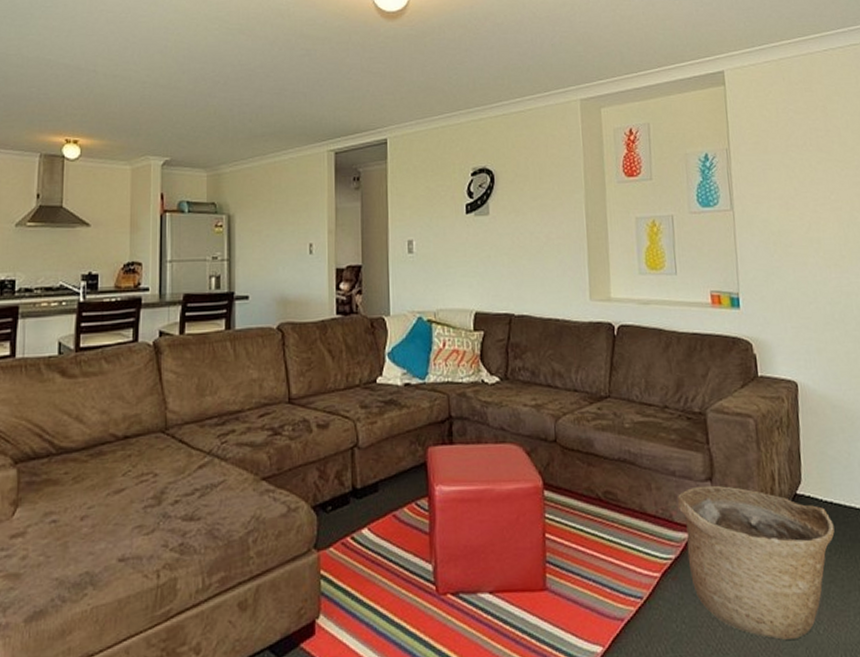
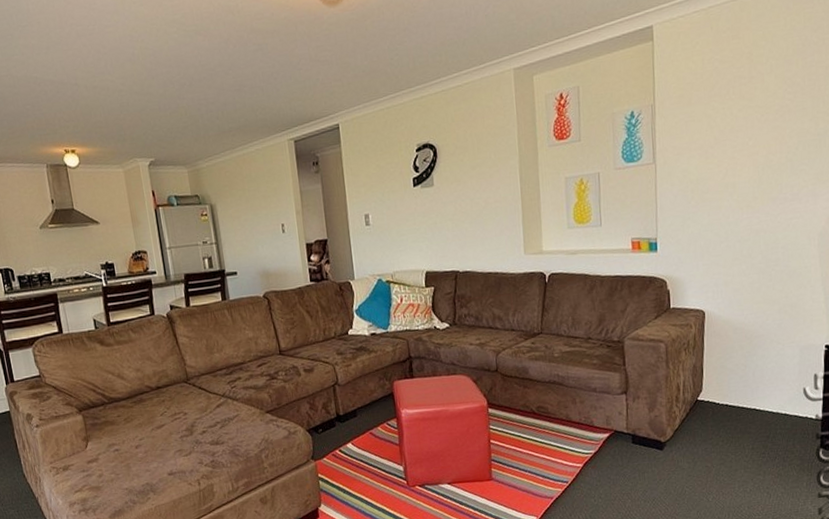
basket: present [677,485,835,640] -> none [597,397,728,507]

